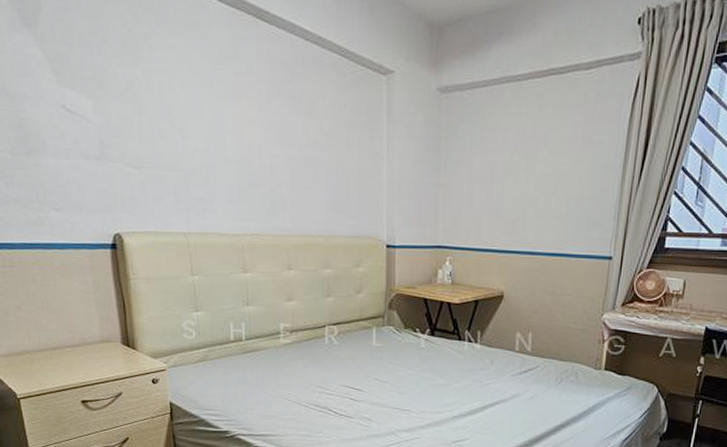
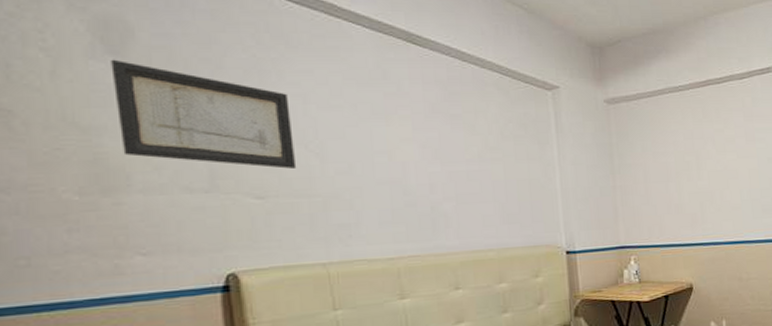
wall art: none [26,31,165,143] -> present [111,59,297,169]

